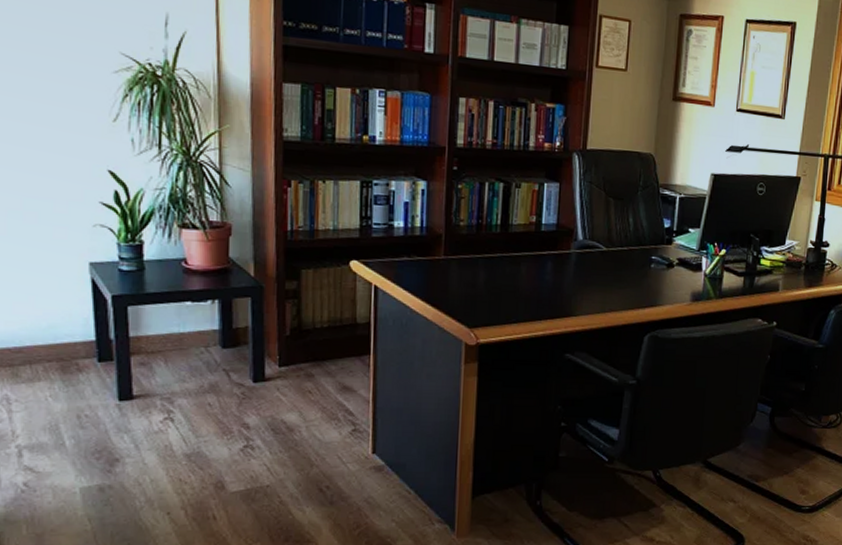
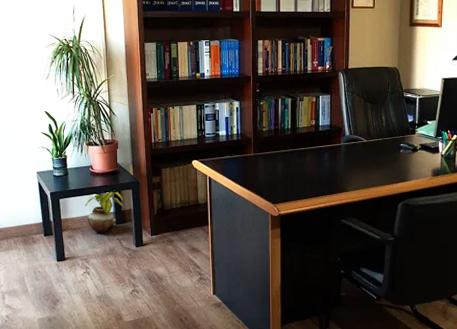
potted plant: none [170,297,238,360] -> present [84,190,125,233]

